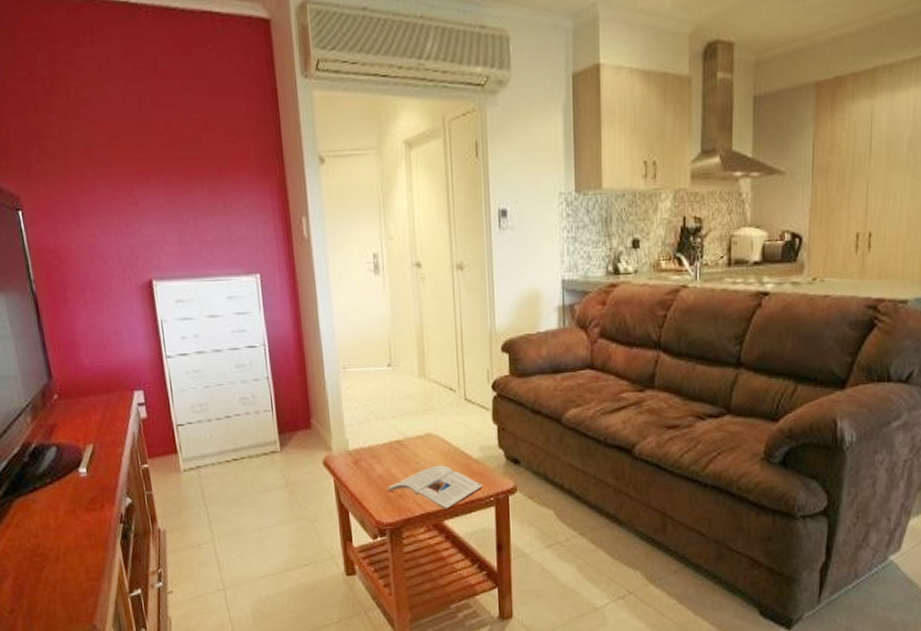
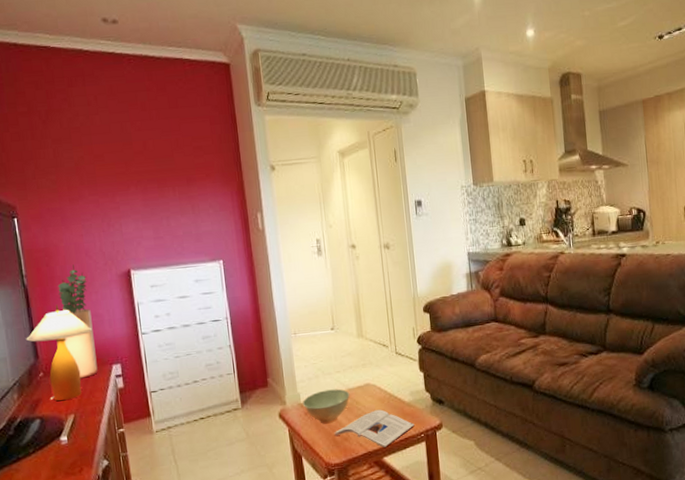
table lamp: none [37,317,111,429] -> present [26,305,93,402]
vase: none [70,270,118,404] -> present [57,264,98,379]
bowl: none [351,437,408,477] -> present [302,389,350,424]

